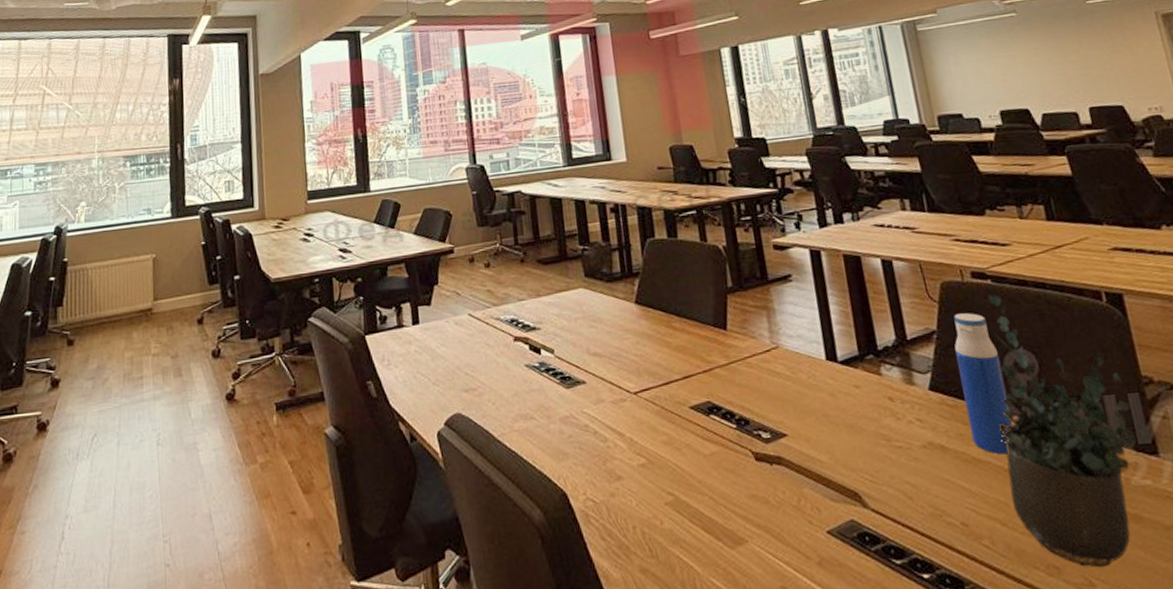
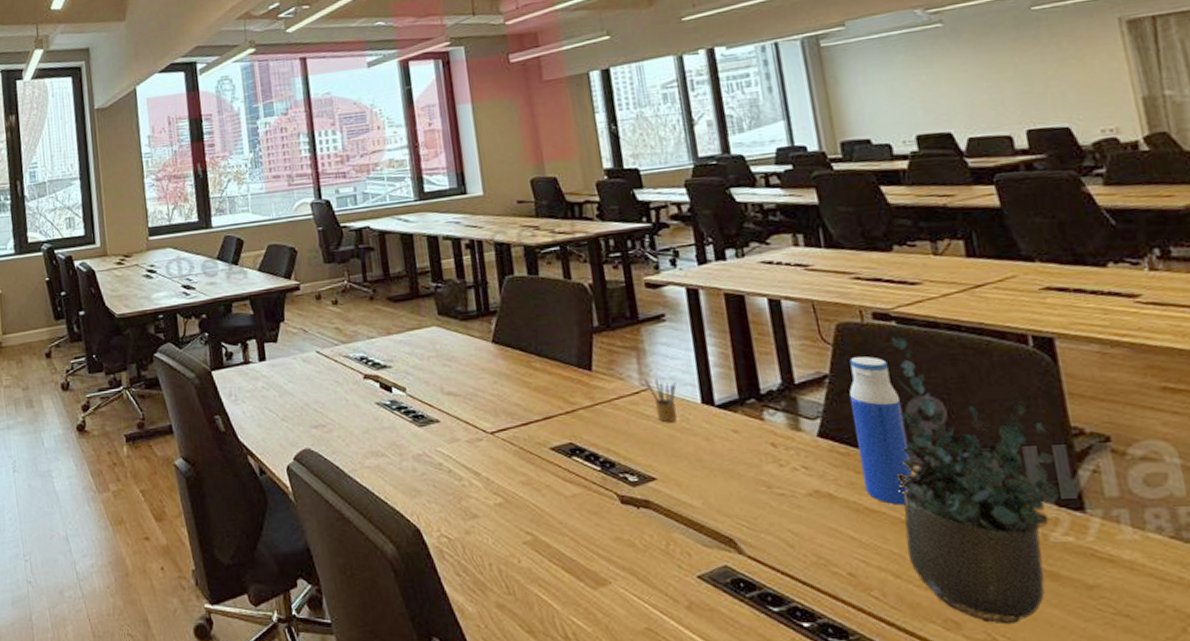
pencil box: none [773,335,804,380] -> present [643,377,677,423]

